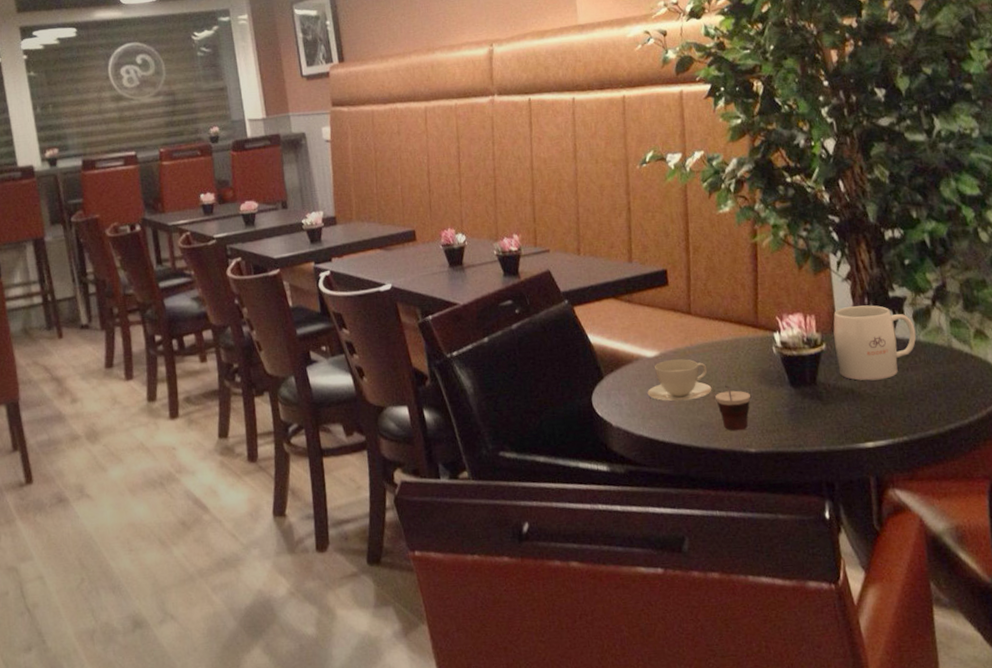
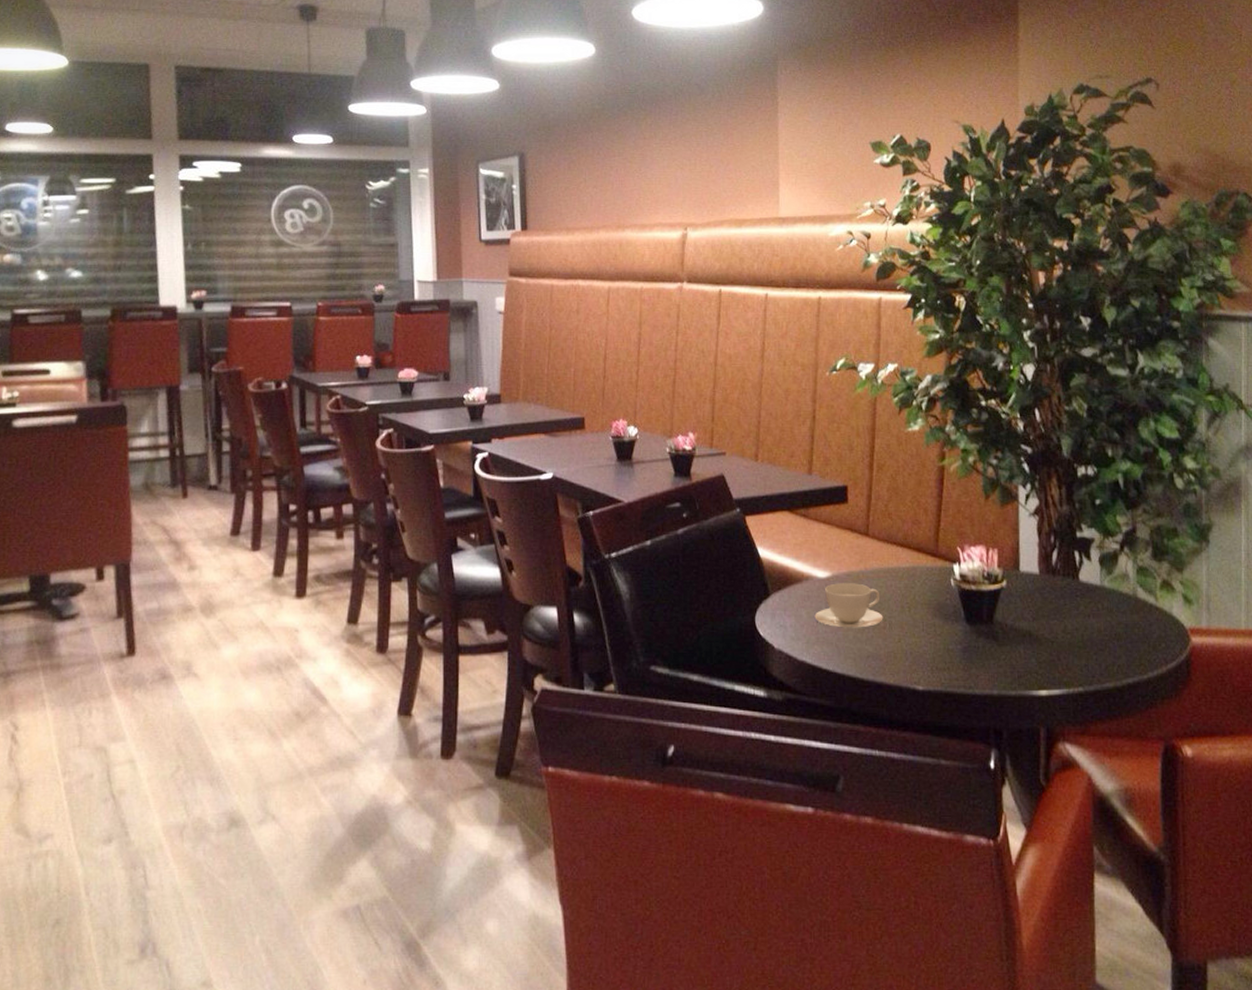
cup: present [715,385,751,431] -> none [886,615,923,666]
mug: present [833,305,917,381] -> none [1016,544,1101,624]

